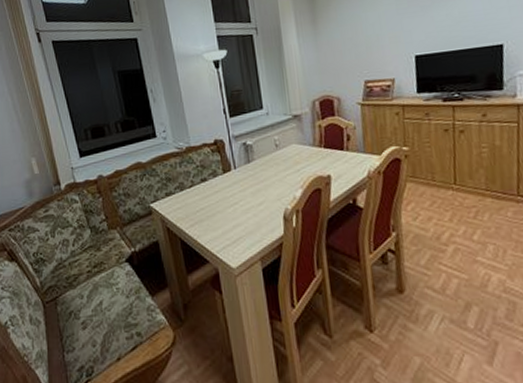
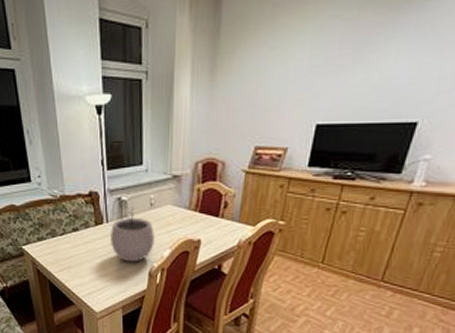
plant pot: none [239,150,285,208] -> present [111,206,154,263]

